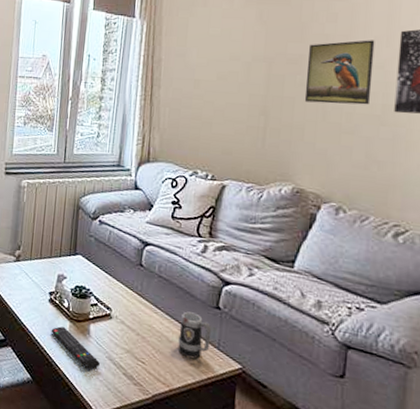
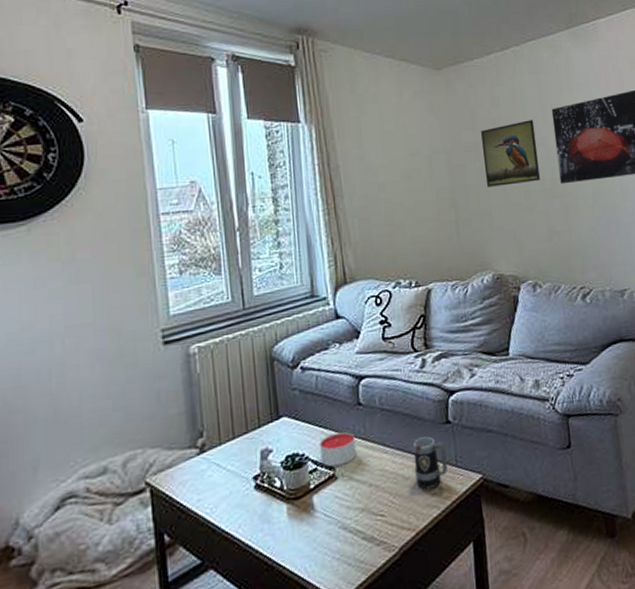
remote control: present [51,326,101,371] -> none [264,513,334,554]
candle: none [102,281,133,310] -> present [319,431,357,467]

